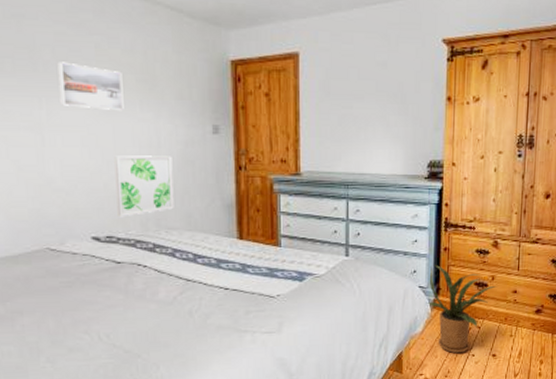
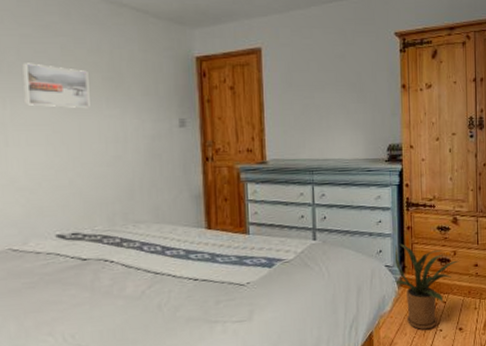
wall art: present [114,155,174,218] -> none [80,150,142,214]

